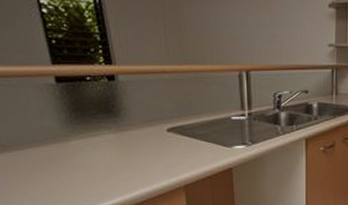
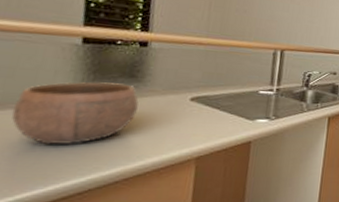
bowl: none [17,120,122,181] -> present [11,81,139,146]

